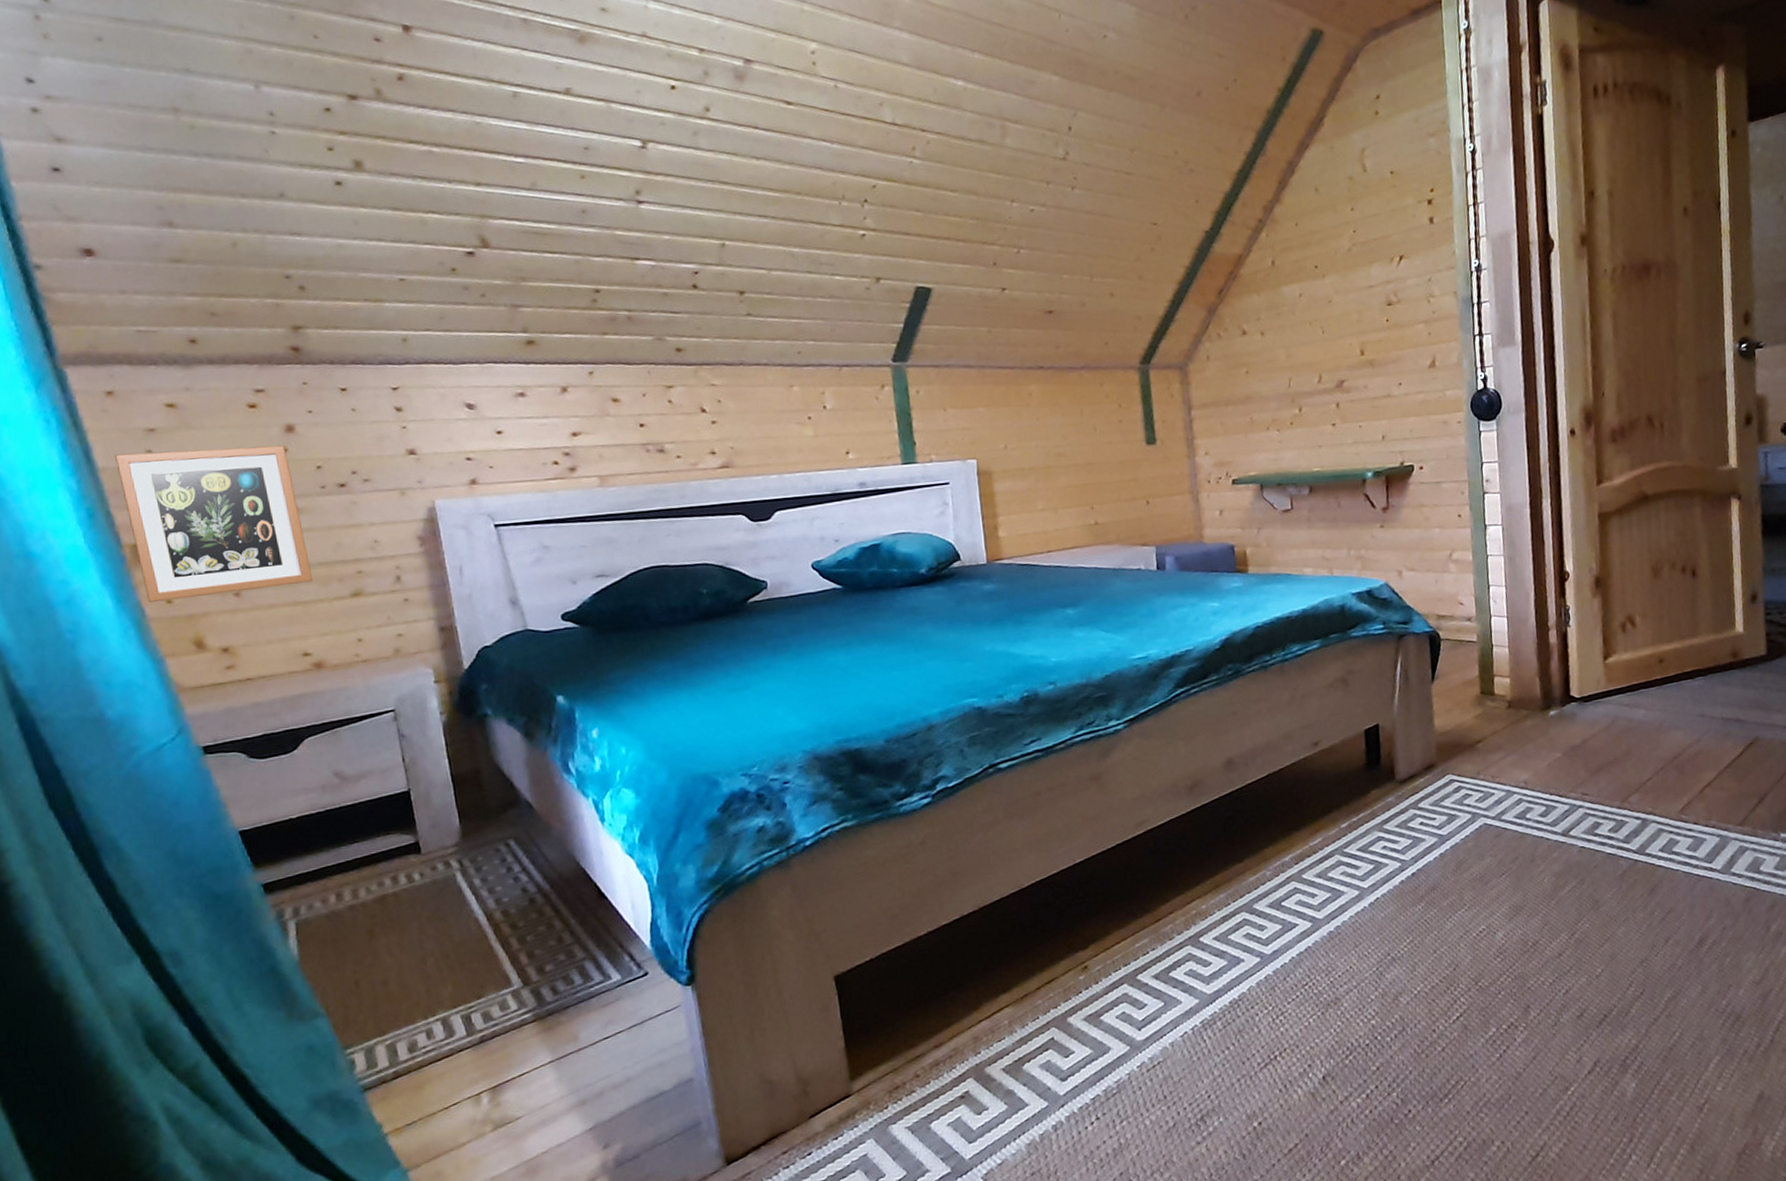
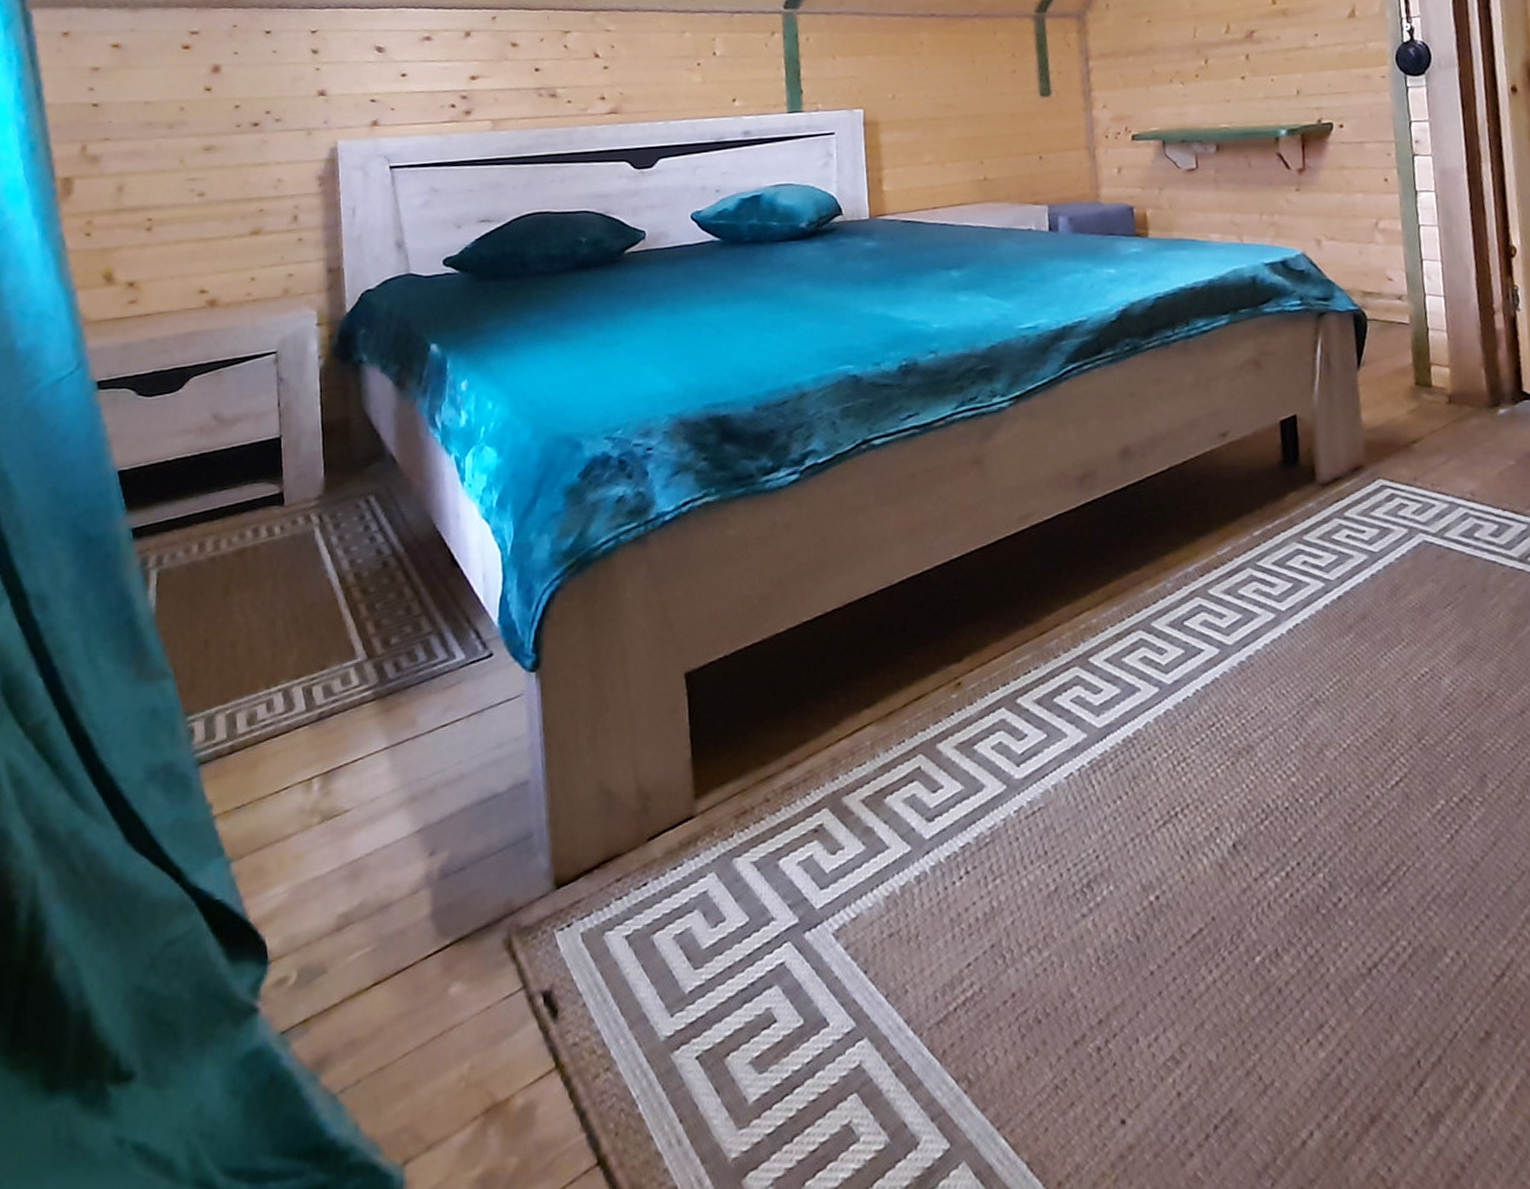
picture frame: present [115,445,313,602] -> none [61,85,218,234]

